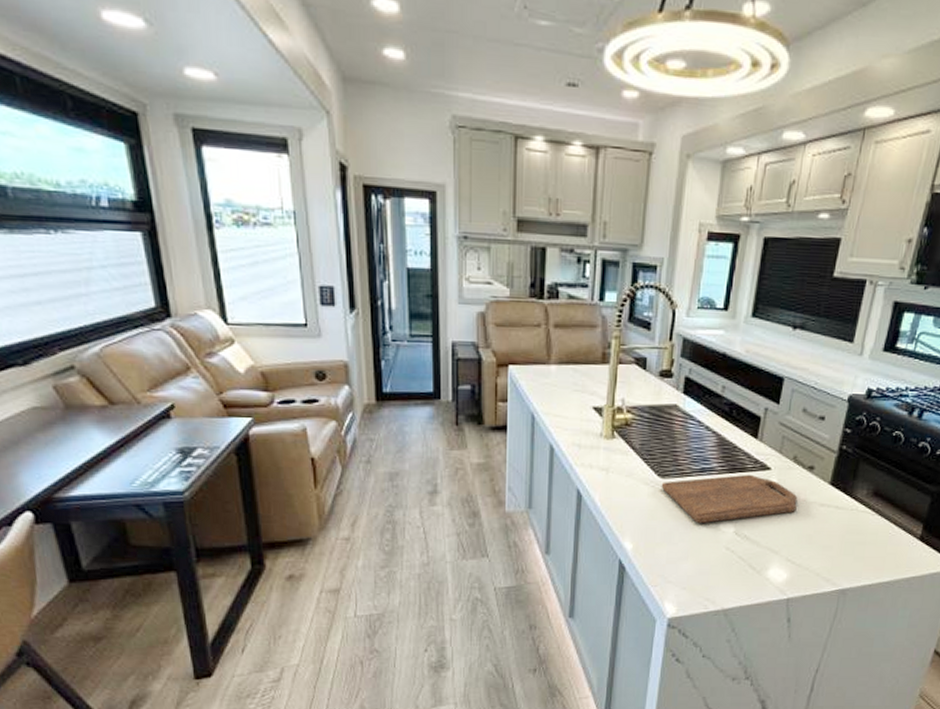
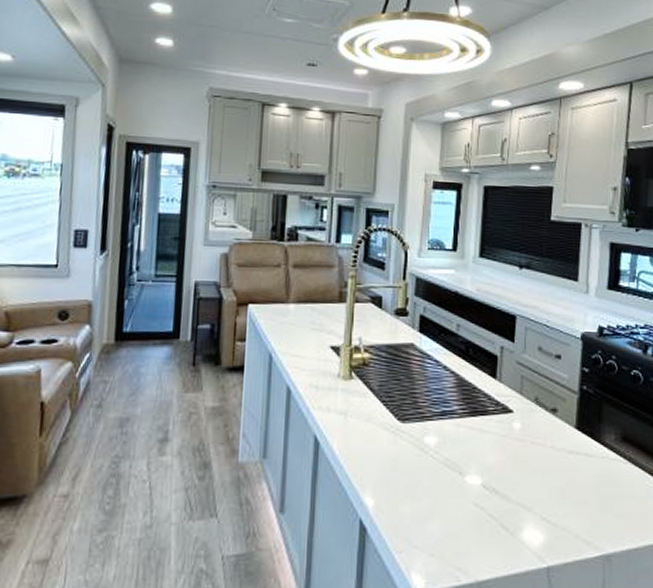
cutting board: present [661,474,798,524] -> none [401,417,545,475]

